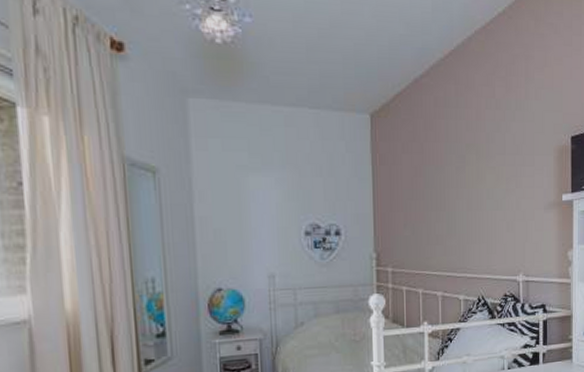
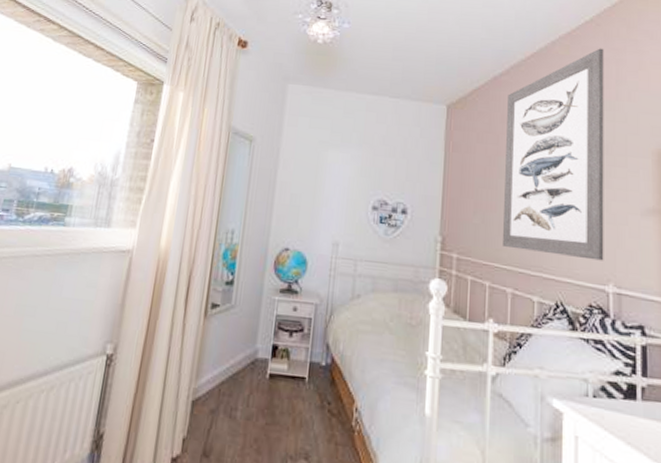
wall art: none [429,43,516,255] -> present [503,48,604,261]

